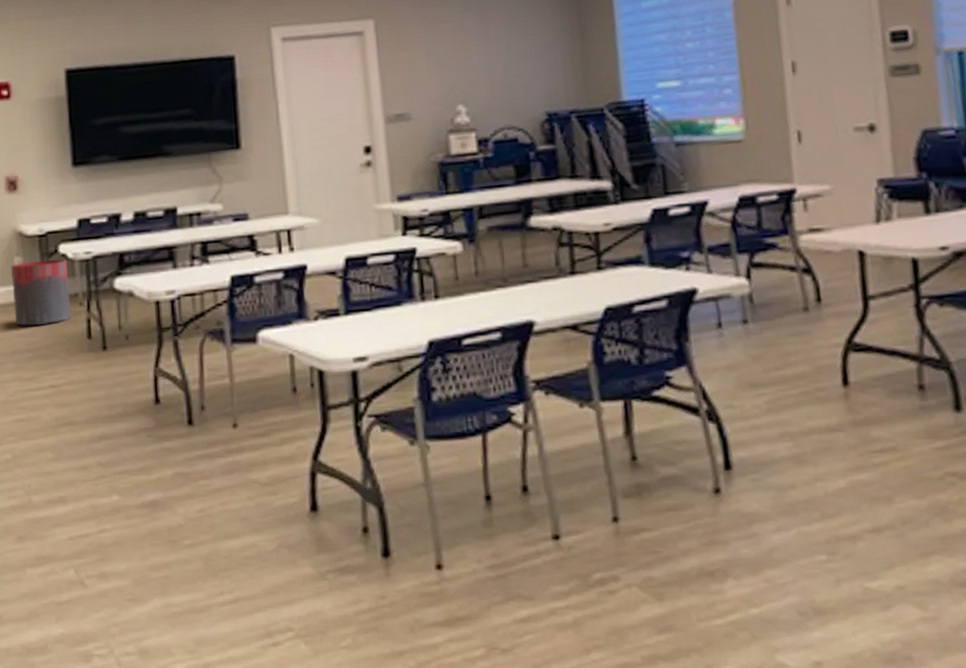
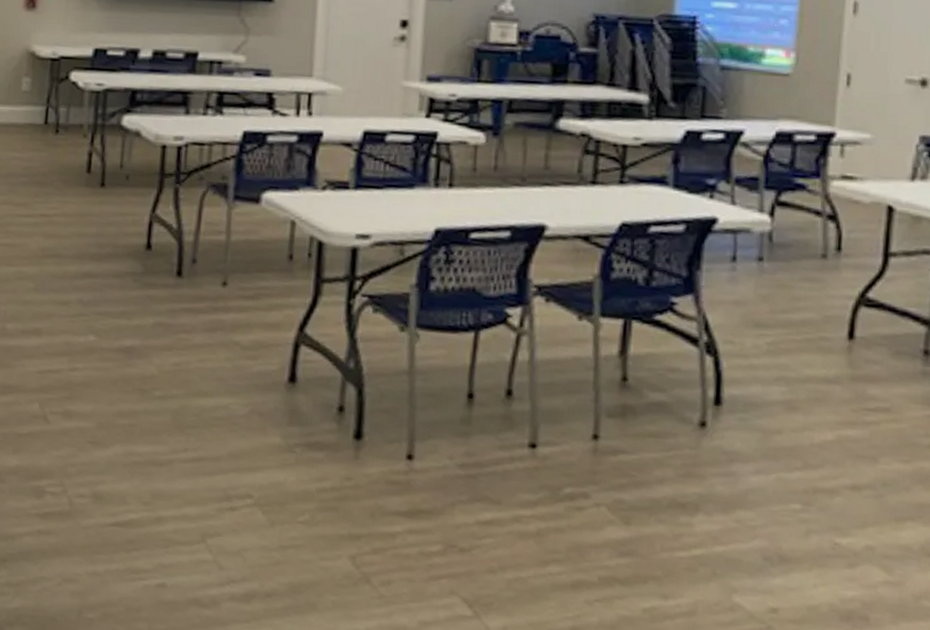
trash can: present [10,259,72,327] -> none [14,84,77,152]

